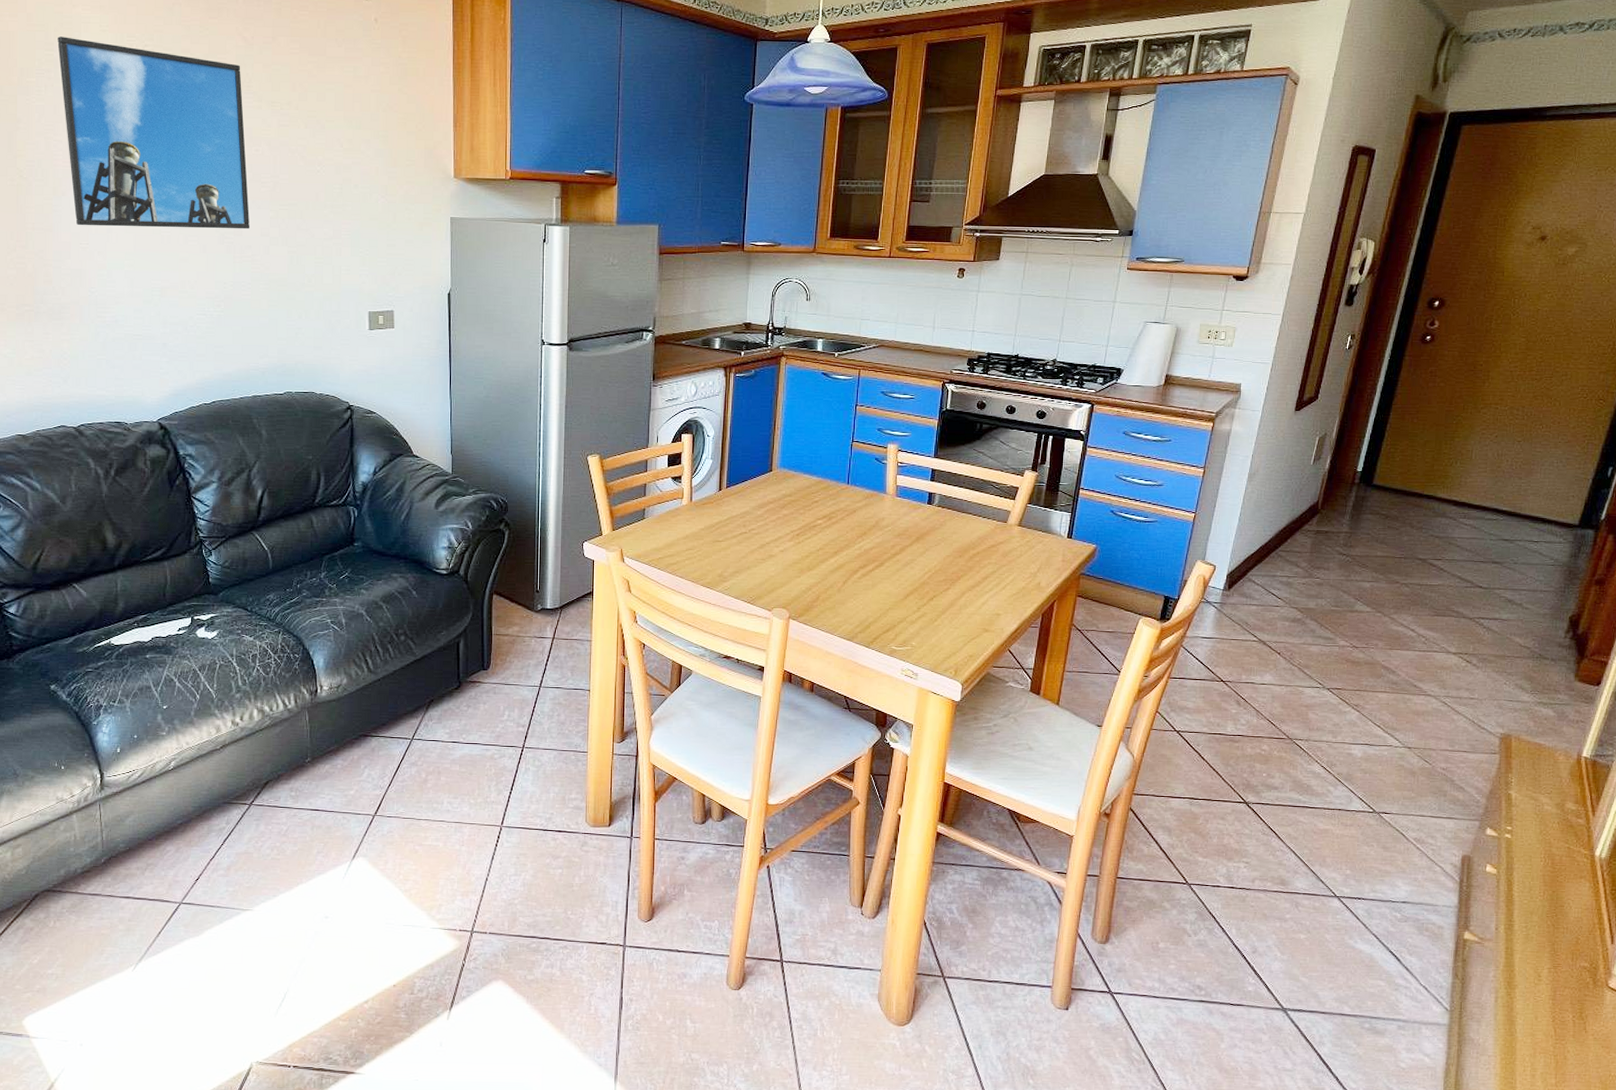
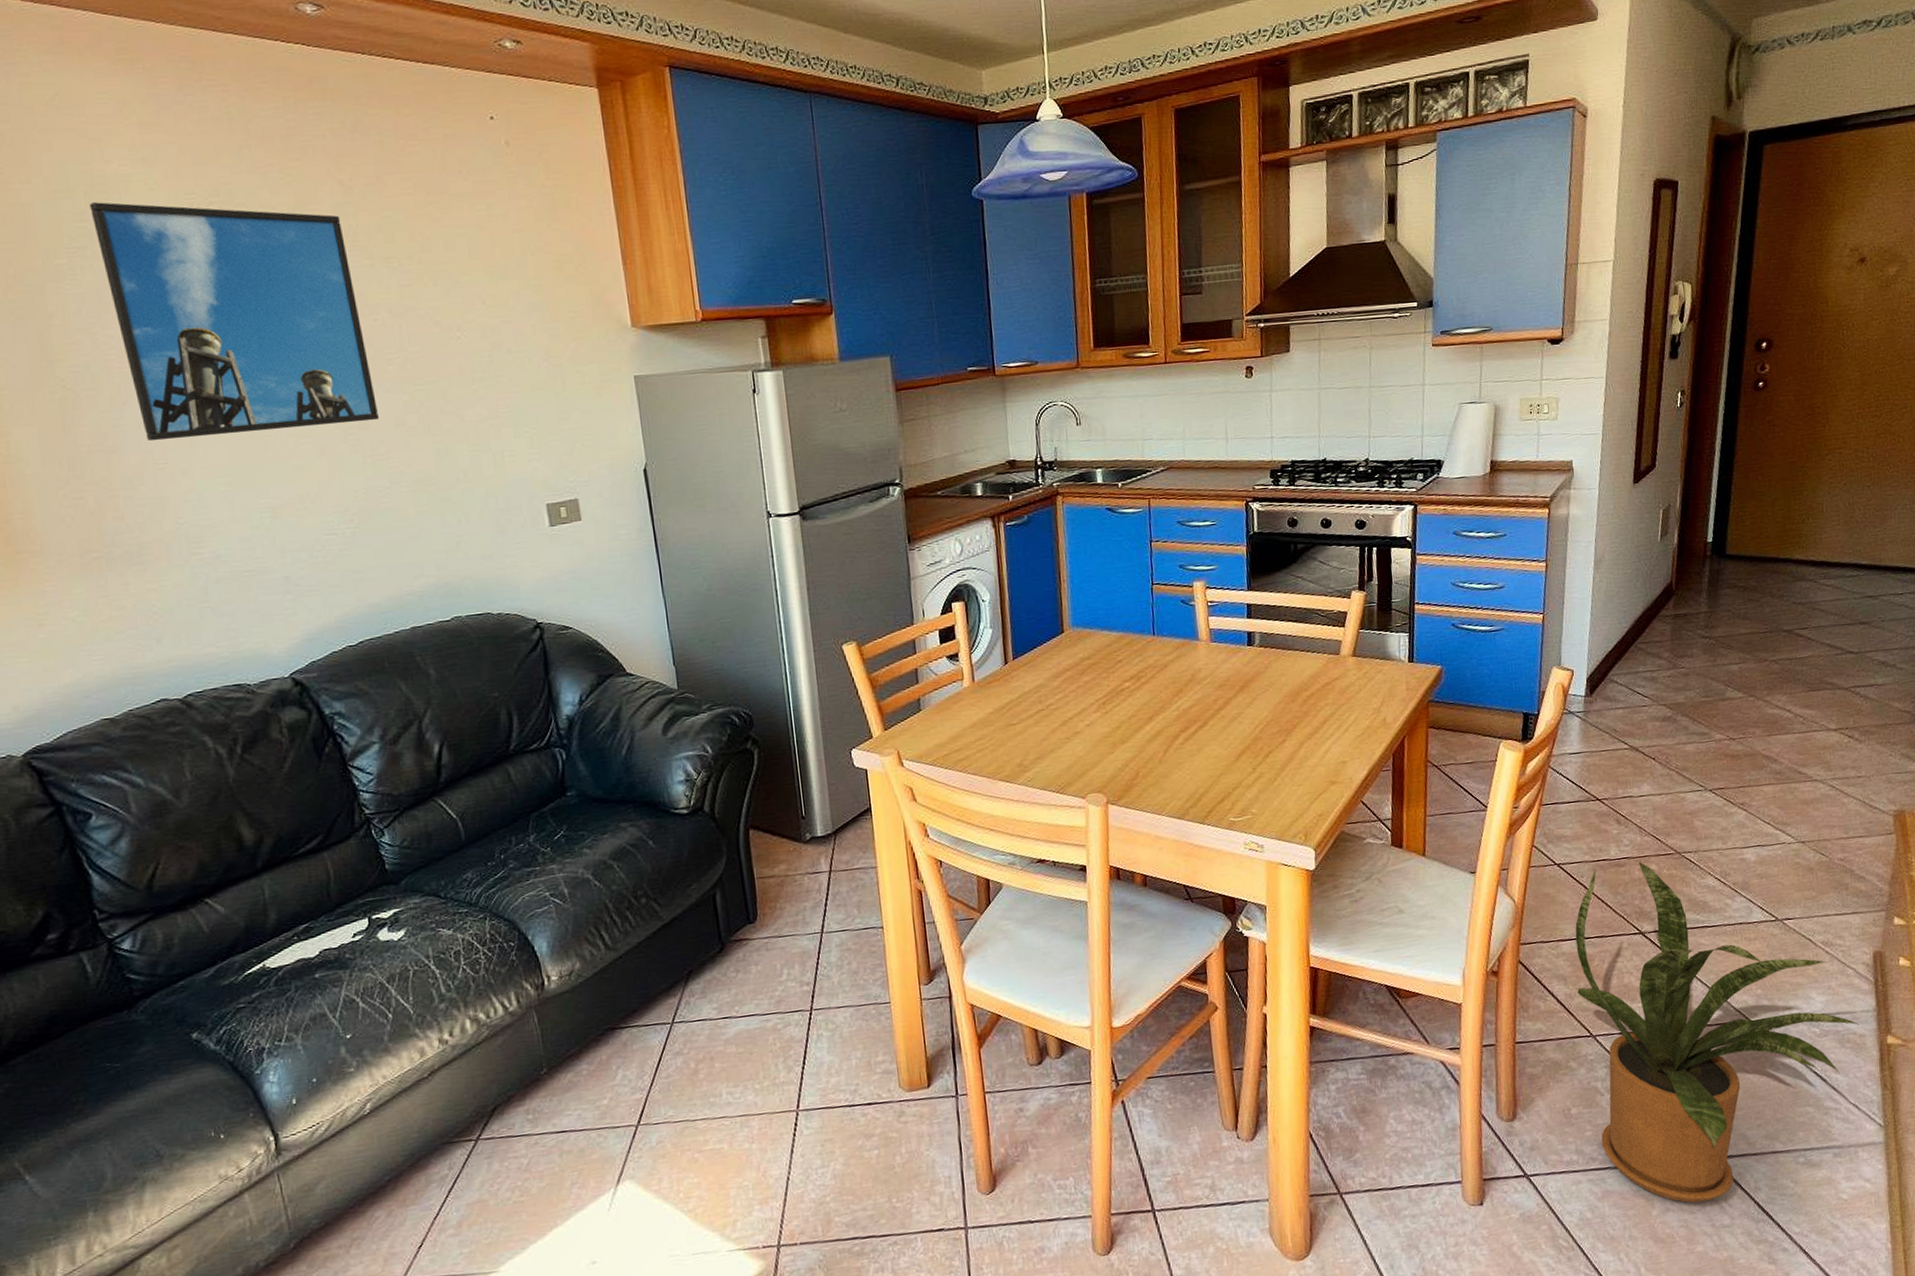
house plant: none [1179,739,1440,1046] -> present [1575,860,1859,1203]

